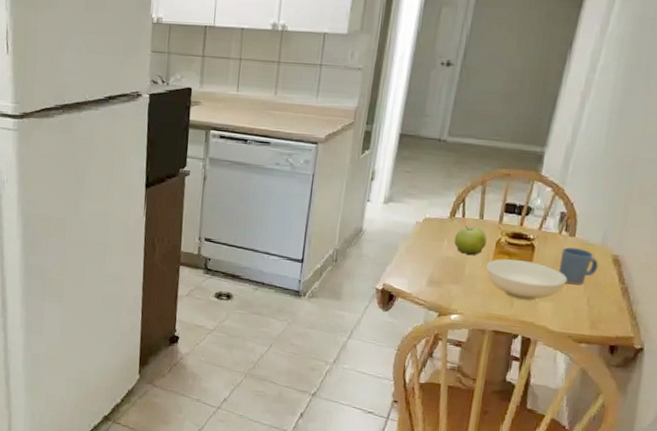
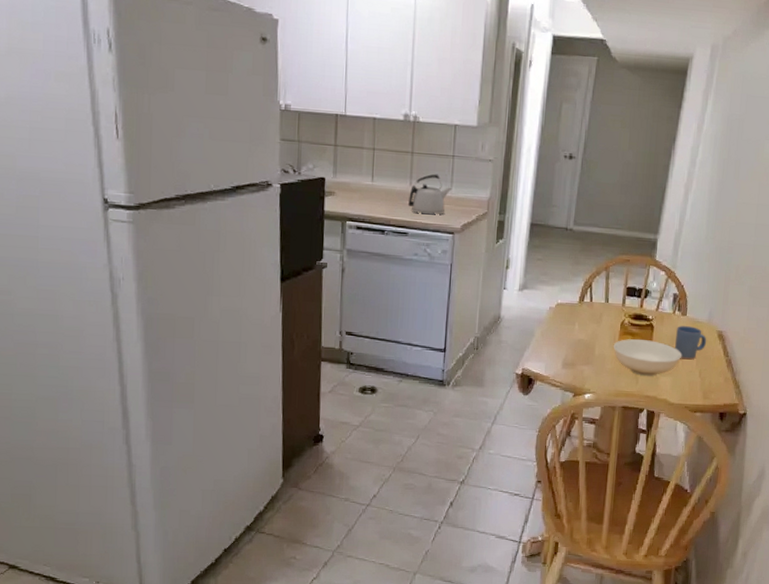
kettle: none [271,83,318,124] -> present [407,174,452,215]
fruit: present [454,225,487,256] -> none [584,309,613,337]

